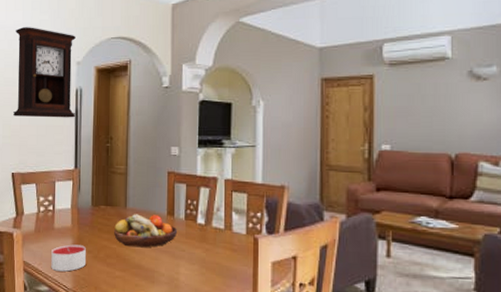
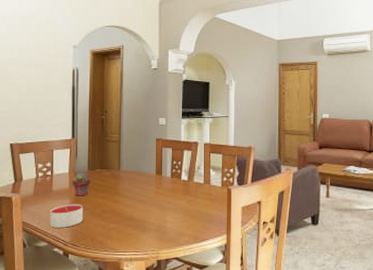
pendulum clock: present [13,27,76,118] -> none [11,13,73,94]
potted succulent: none [75,209,95,237] -> present [72,173,91,196]
fruit bowl: present [114,214,178,248] -> none [109,175,165,203]

